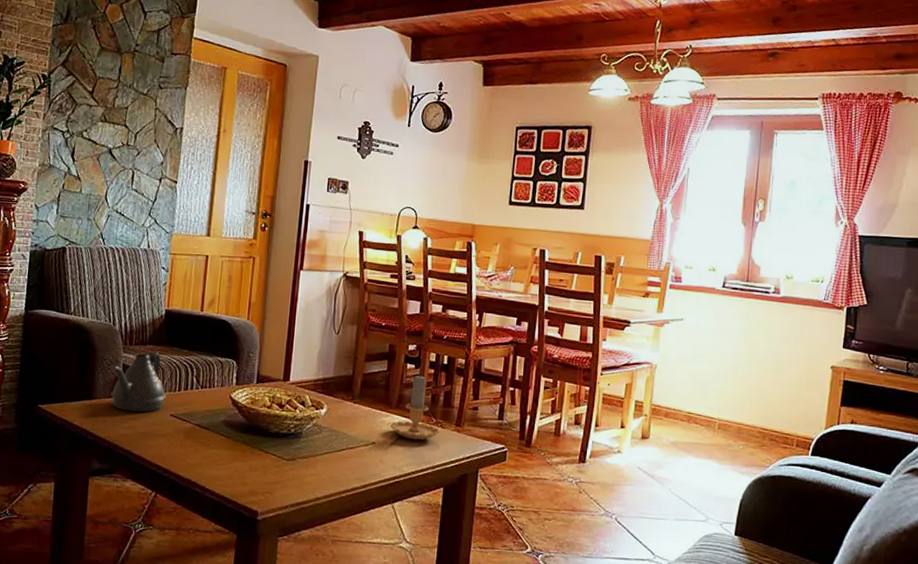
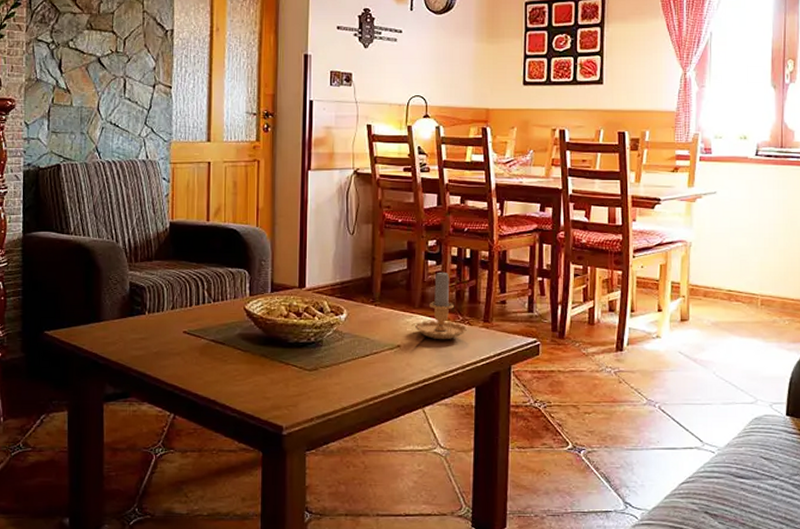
teapot: present [110,351,166,413] -> none [118,267,177,332]

